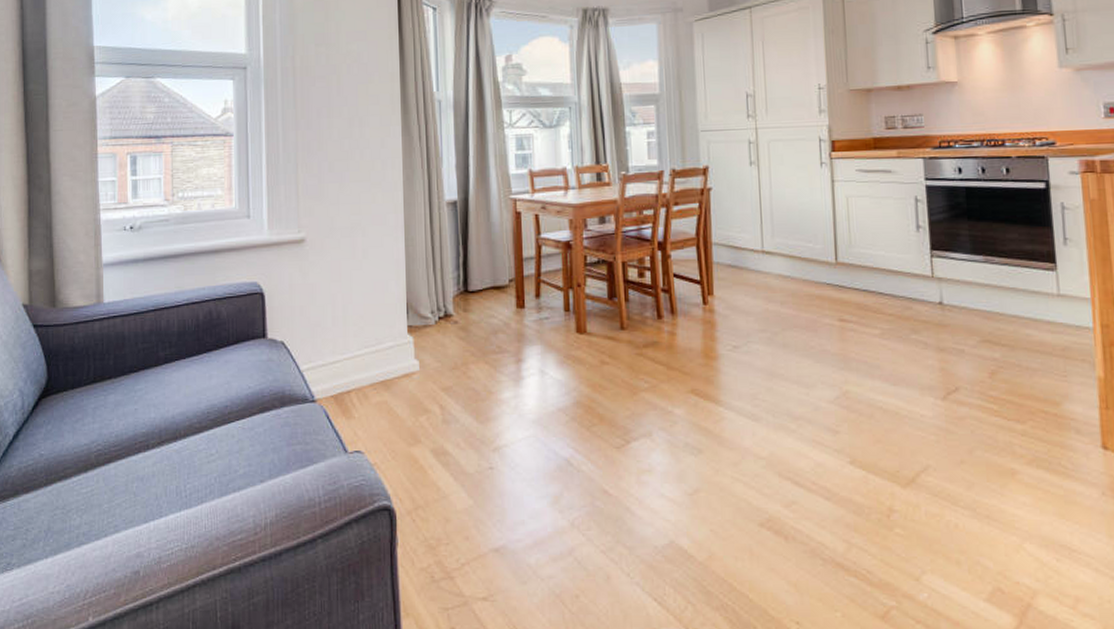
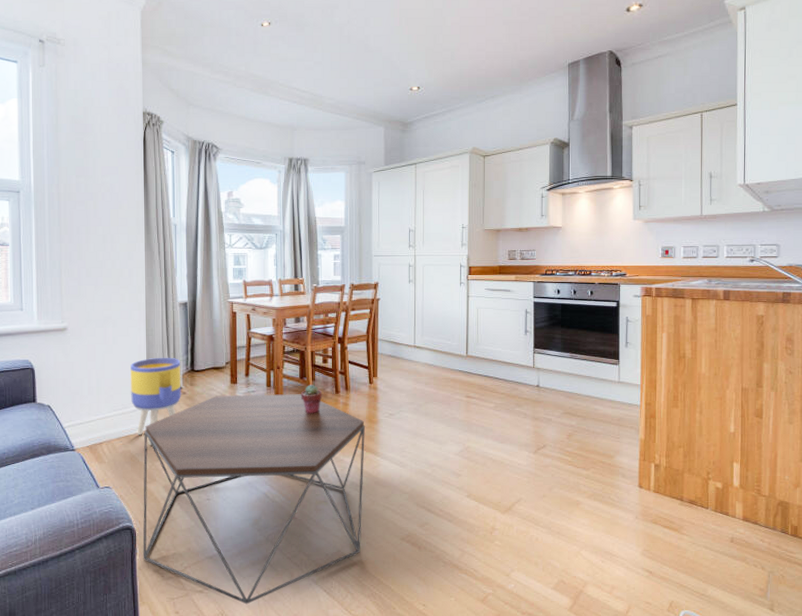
storage basket: none [385,274,452,395] -> present [130,357,181,446]
coffee table: none [404,321,703,619] -> present [142,394,365,605]
potted succulent: none [610,307,640,348] -> present [300,385,323,414]

